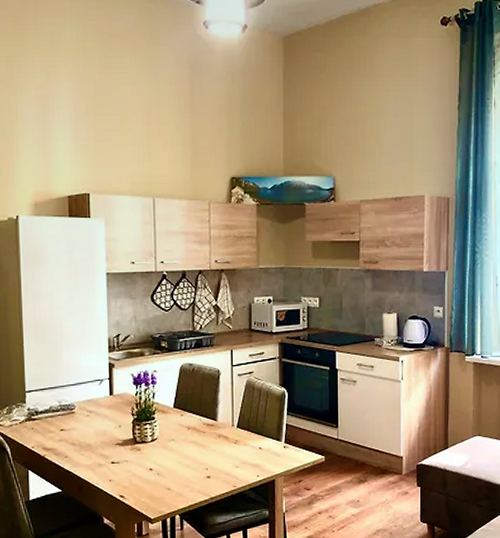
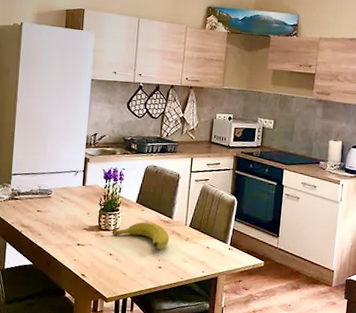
banana: none [149,428,216,457] -> present [112,221,170,249]

